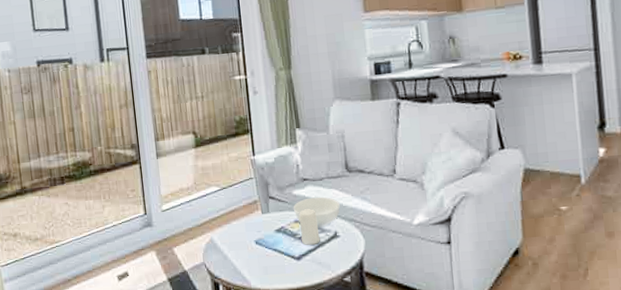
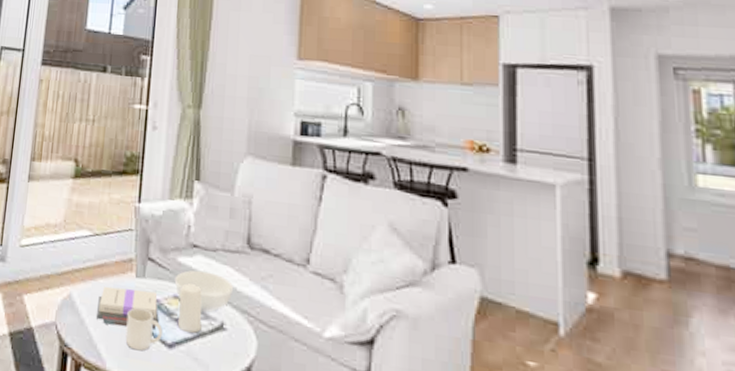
books: none [235,221,286,254] -> present [97,286,159,329]
mug: none [260,236,291,268] -> present [125,308,163,351]

